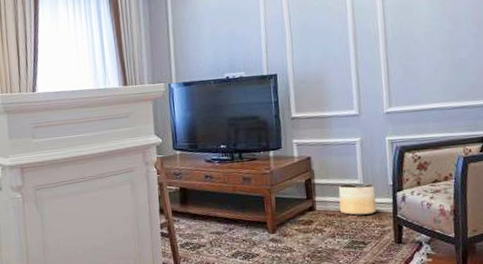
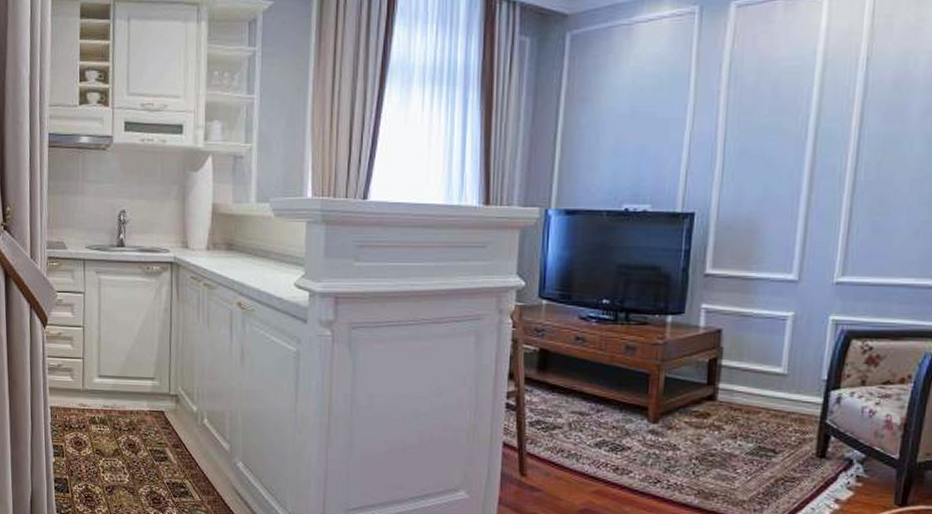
planter: present [338,183,377,216] -> none [750,372,802,415]

